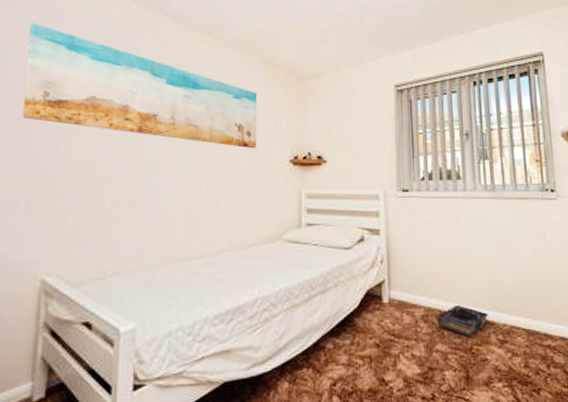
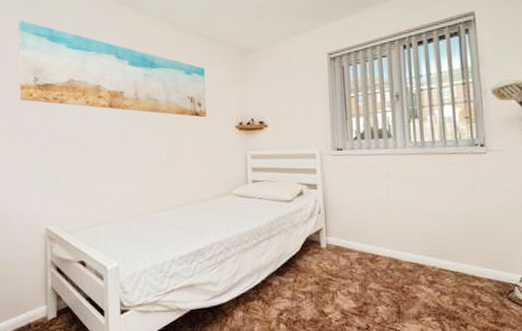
air filter: present [437,304,489,337] -> none [370,249,419,277]

